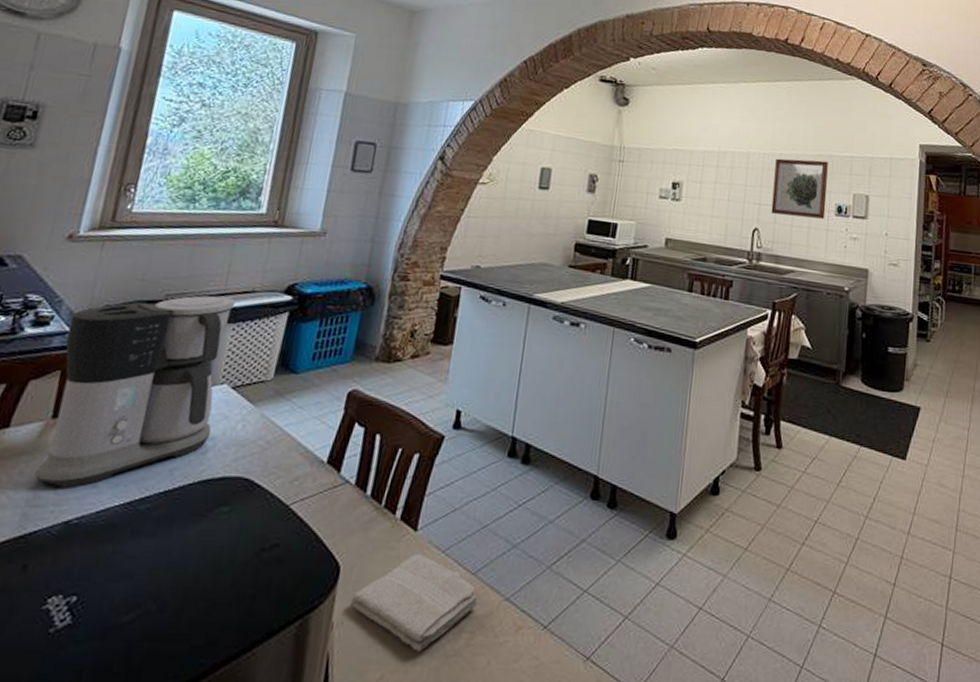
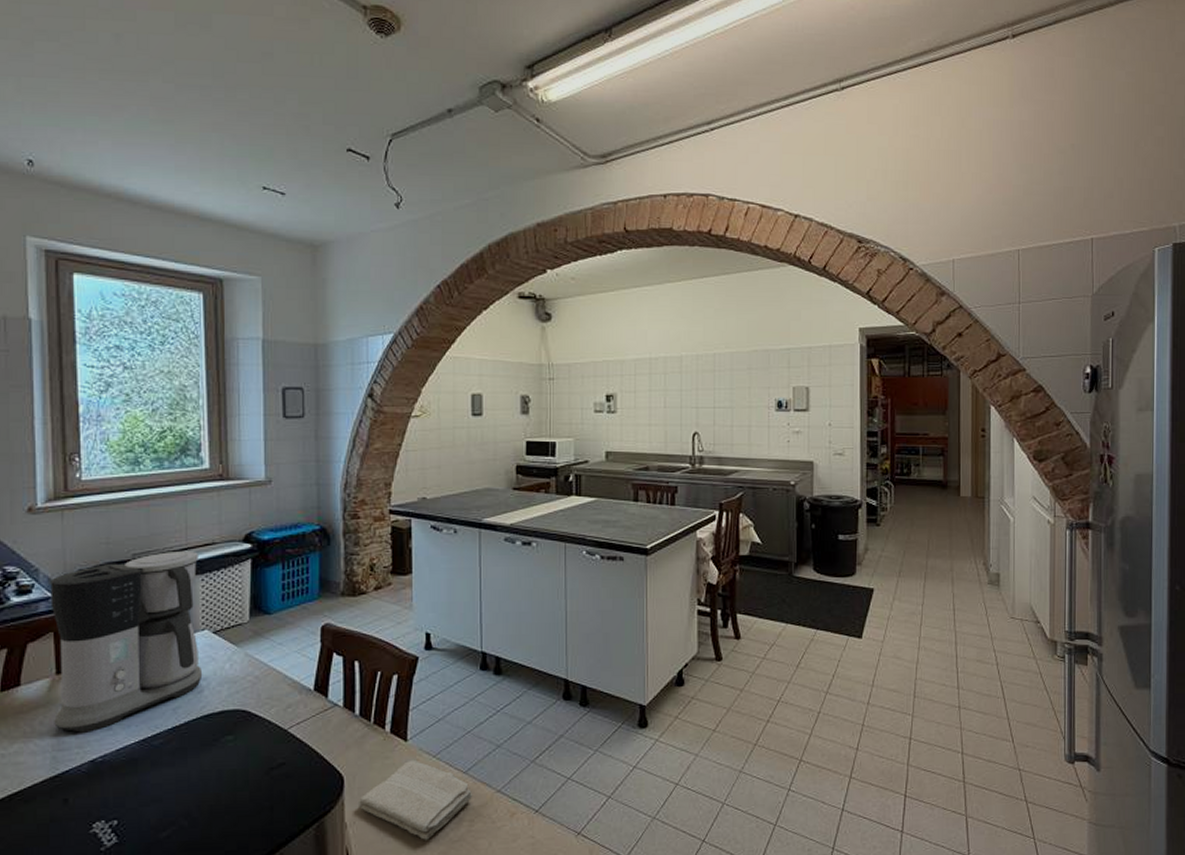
wall art: present [771,158,828,219] -> none [709,356,766,416]

